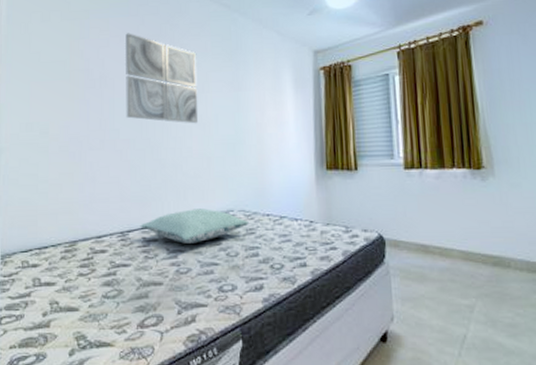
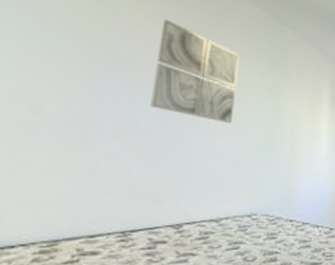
pillow: present [140,208,249,244] -> none [147,210,271,247]

